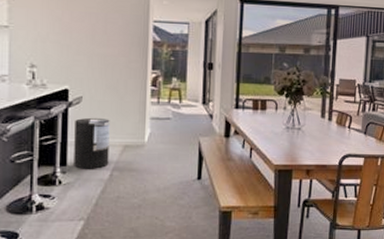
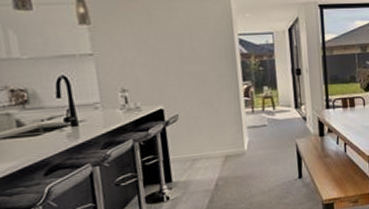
trash can: present [74,117,110,169] -> none [174,132,213,183]

